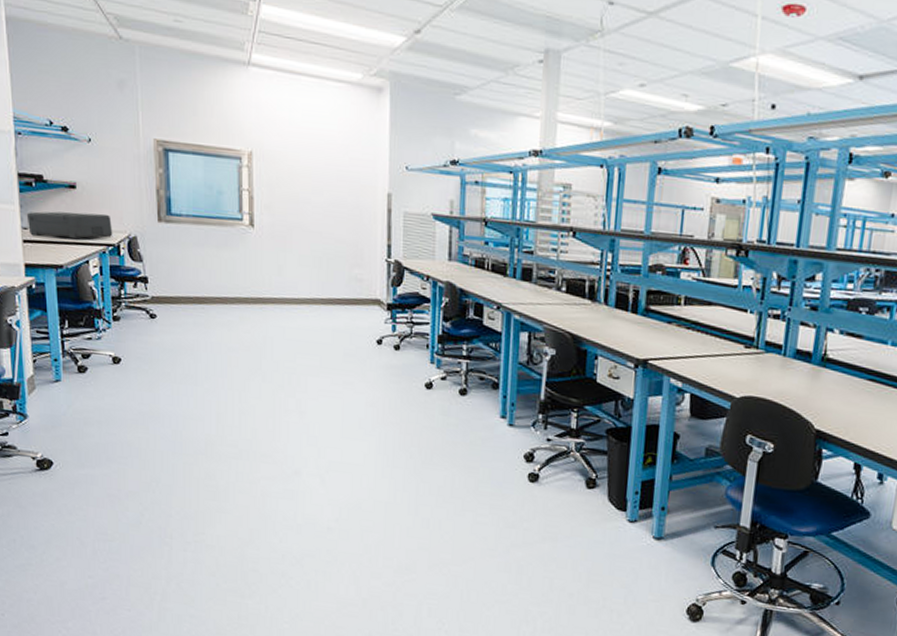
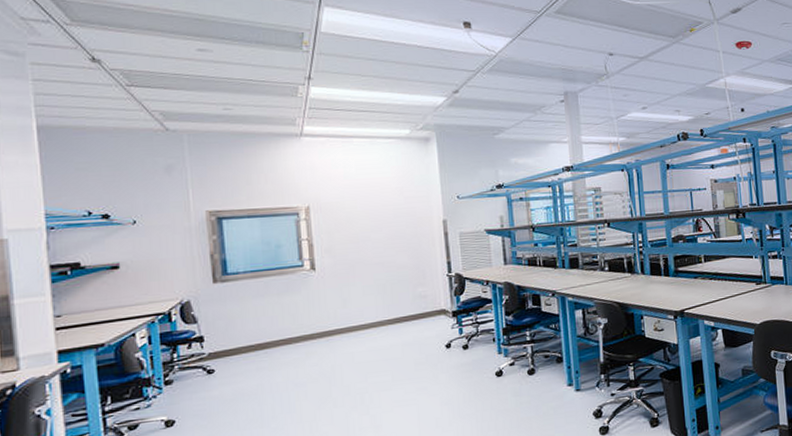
storage case: present [26,211,113,240] -> none [60,286,163,323]

